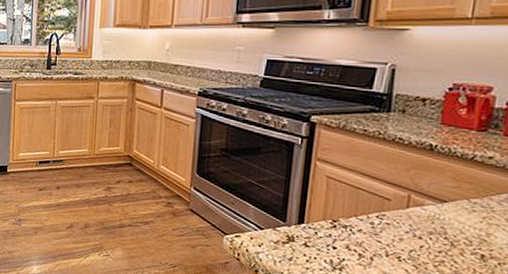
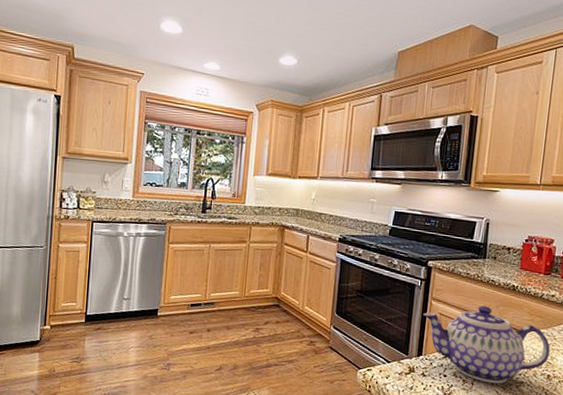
teapot: none [305,168,486,262] -> present [423,305,550,384]

